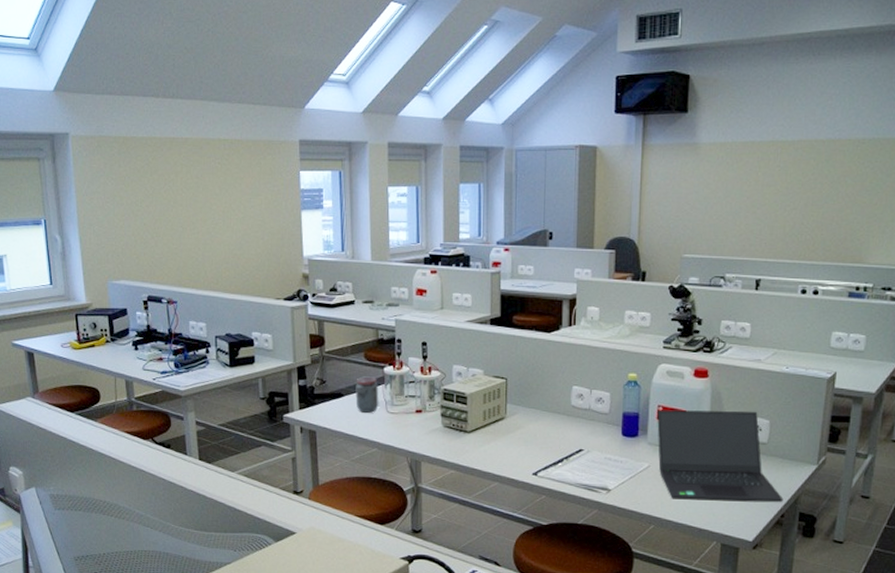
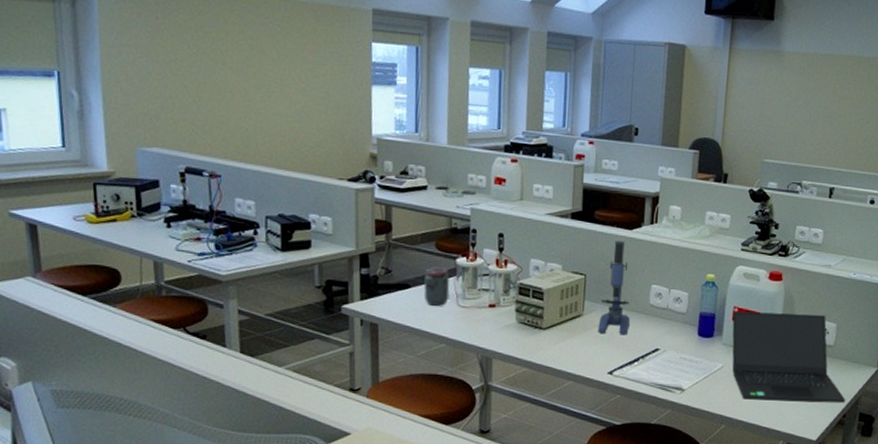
microscope: none [521,344,552,437] -> present [598,240,630,335]

